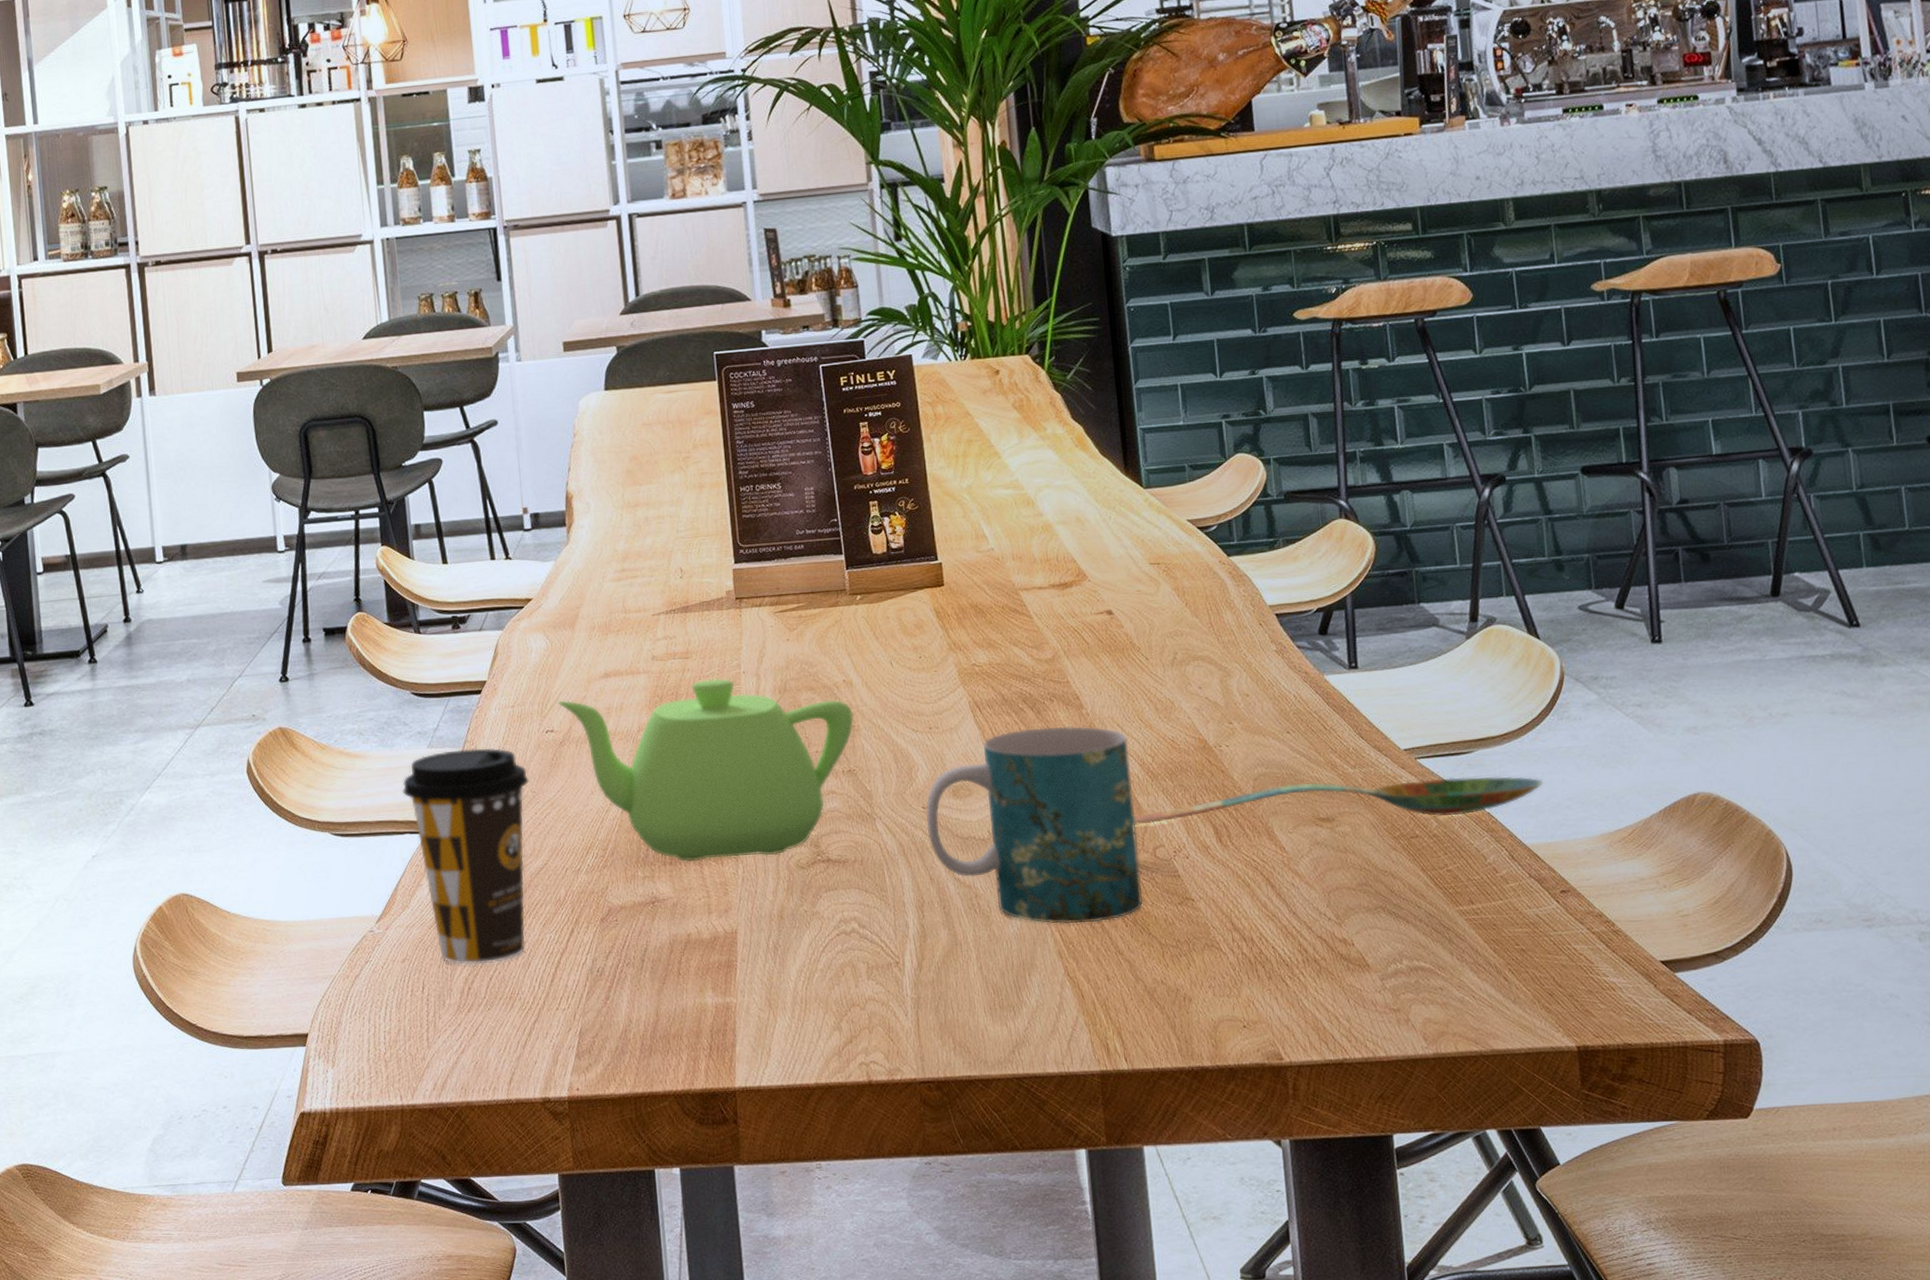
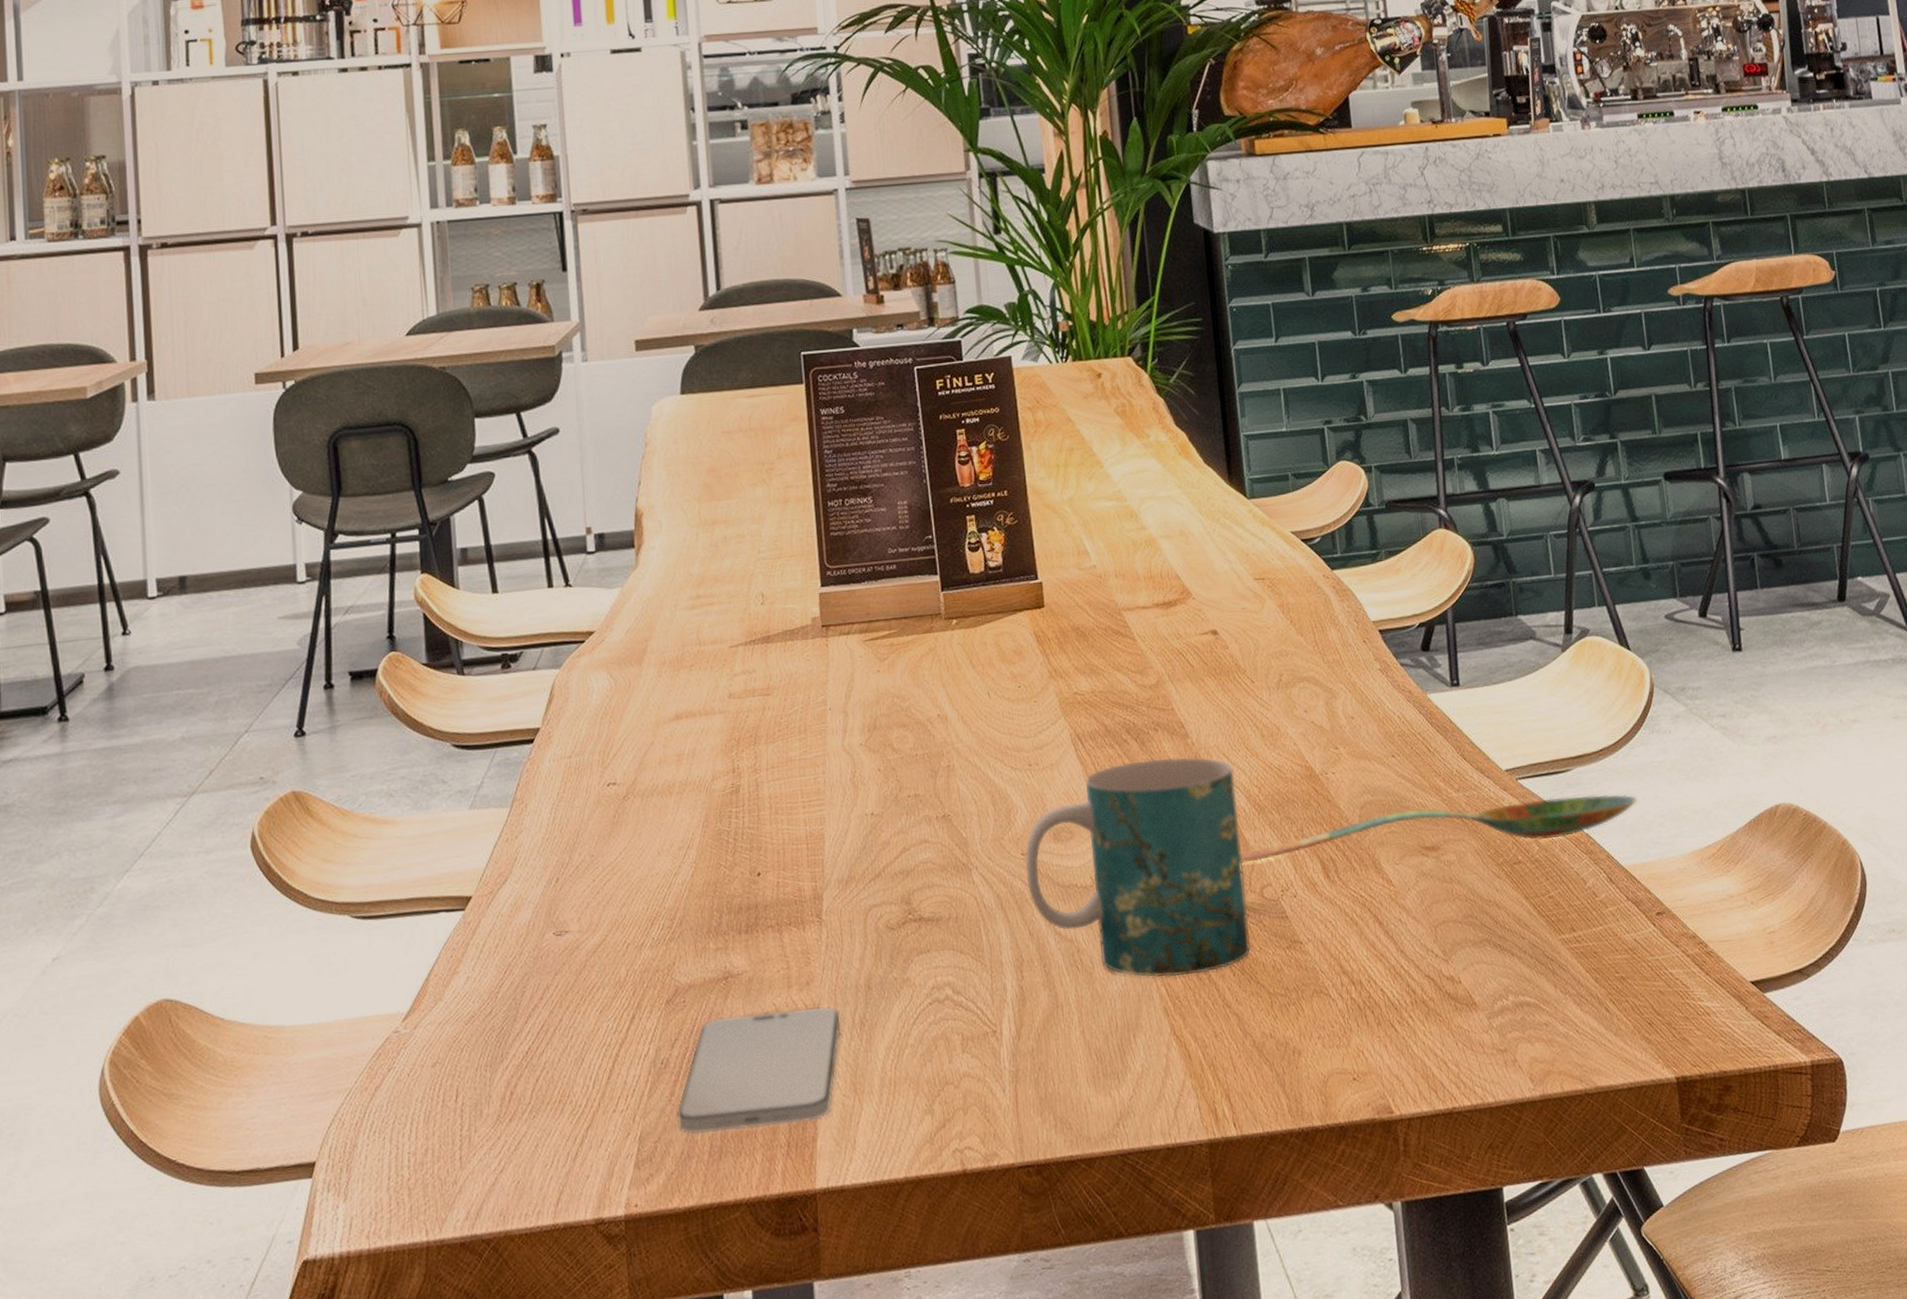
coffee cup: present [402,748,530,965] -> none [437,806,588,1066]
teapot: present [557,678,854,862] -> none [621,716,949,929]
smartphone: none [612,932,756,1034] -> present [677,1007,841,1135]

